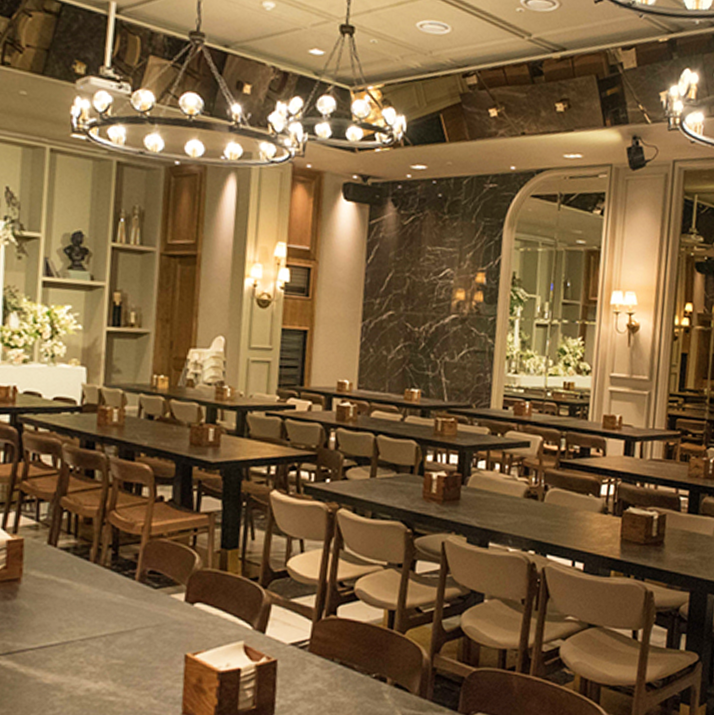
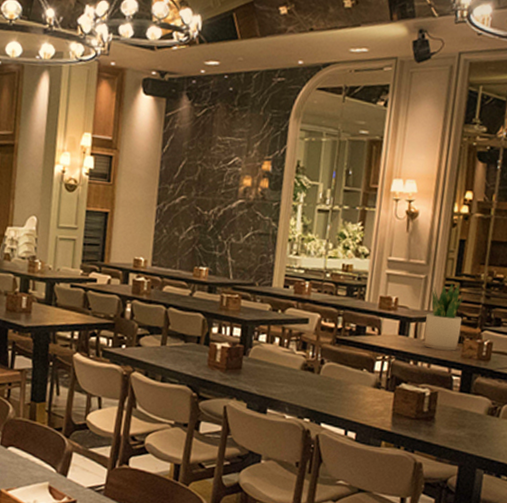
planter: none [650,399,688,471] -> present [424,283,464,351]

